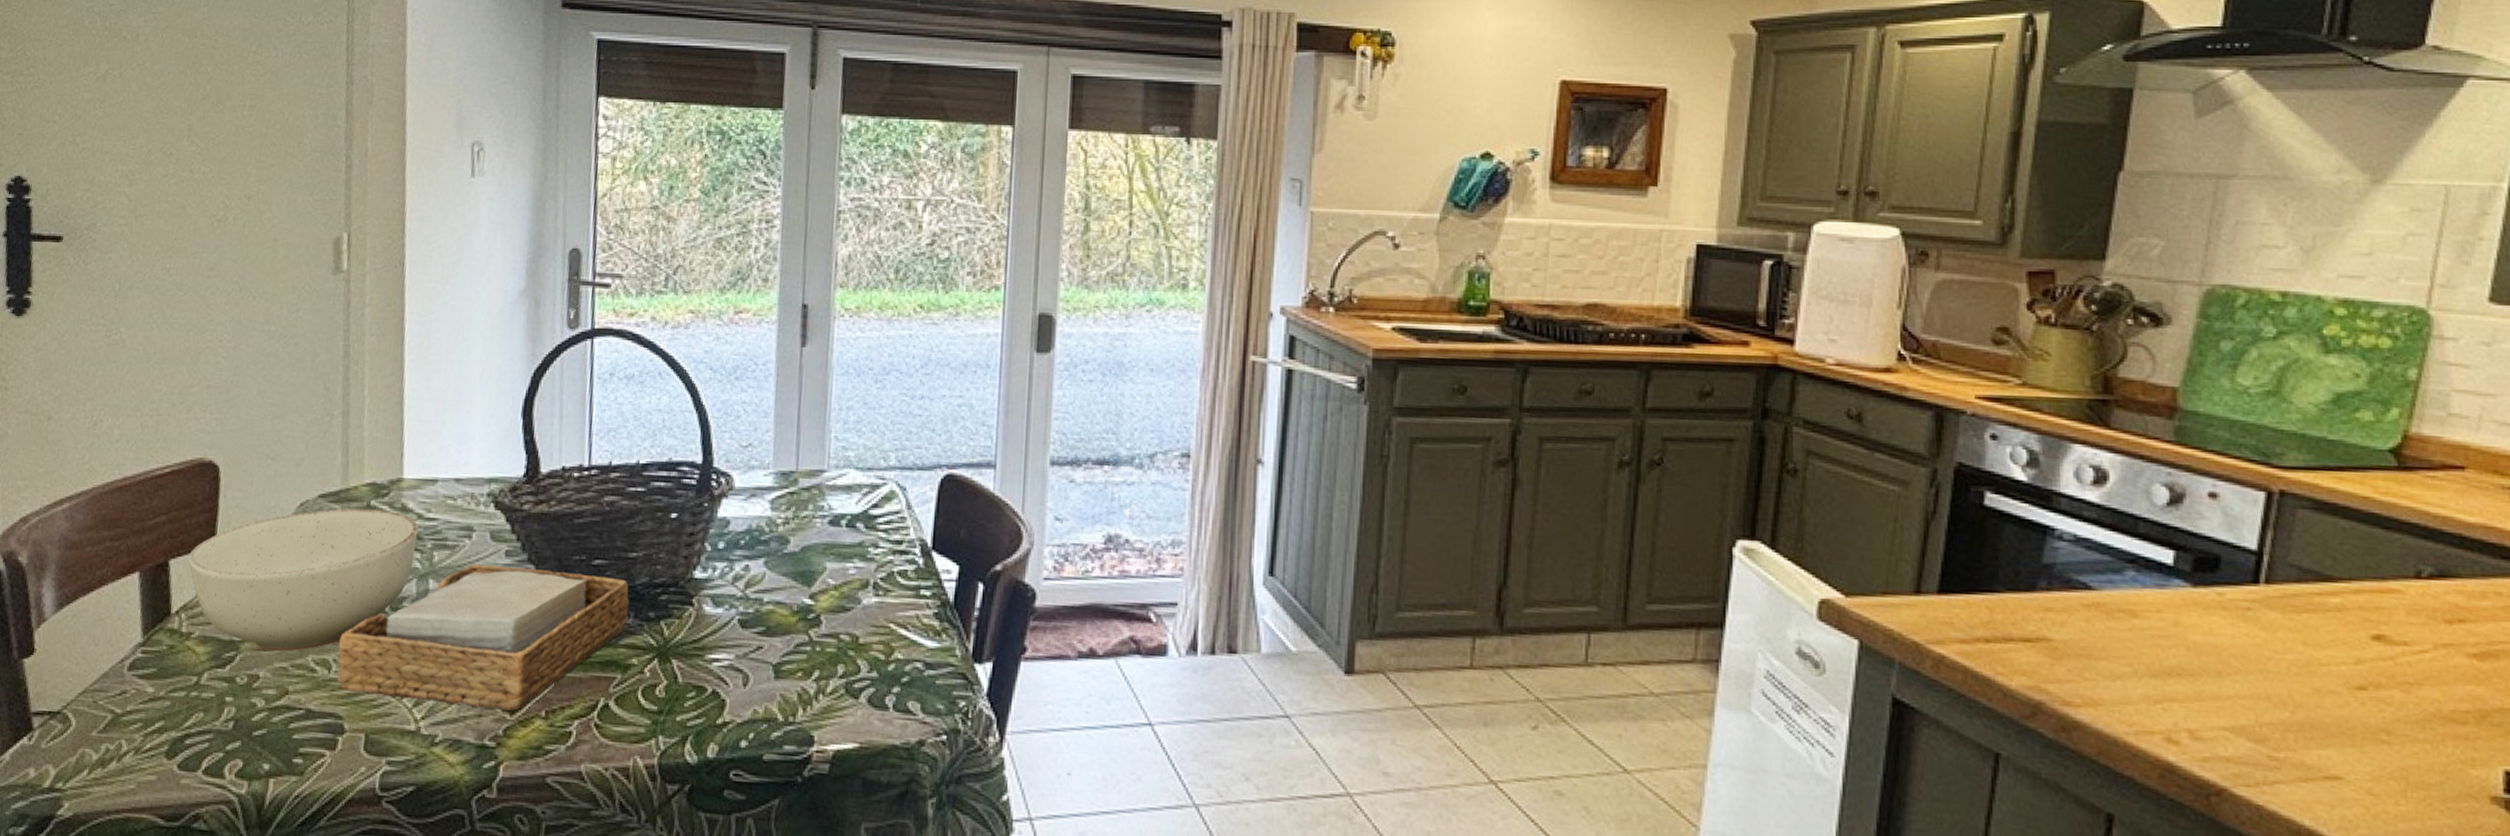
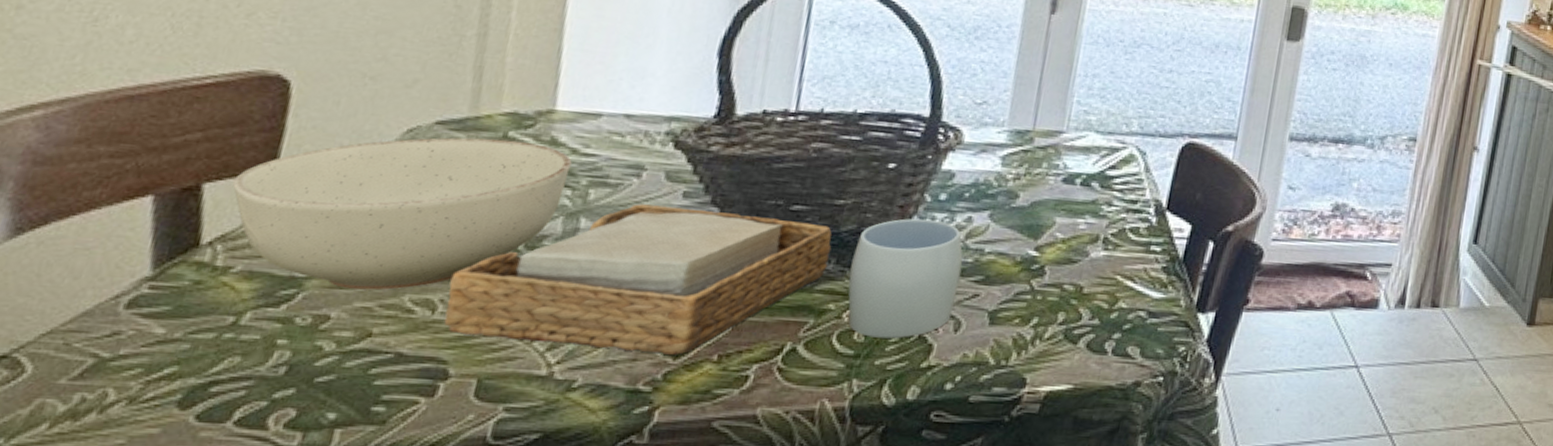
mug: none [646,569,745,694] -> present [848,218,963,339]

